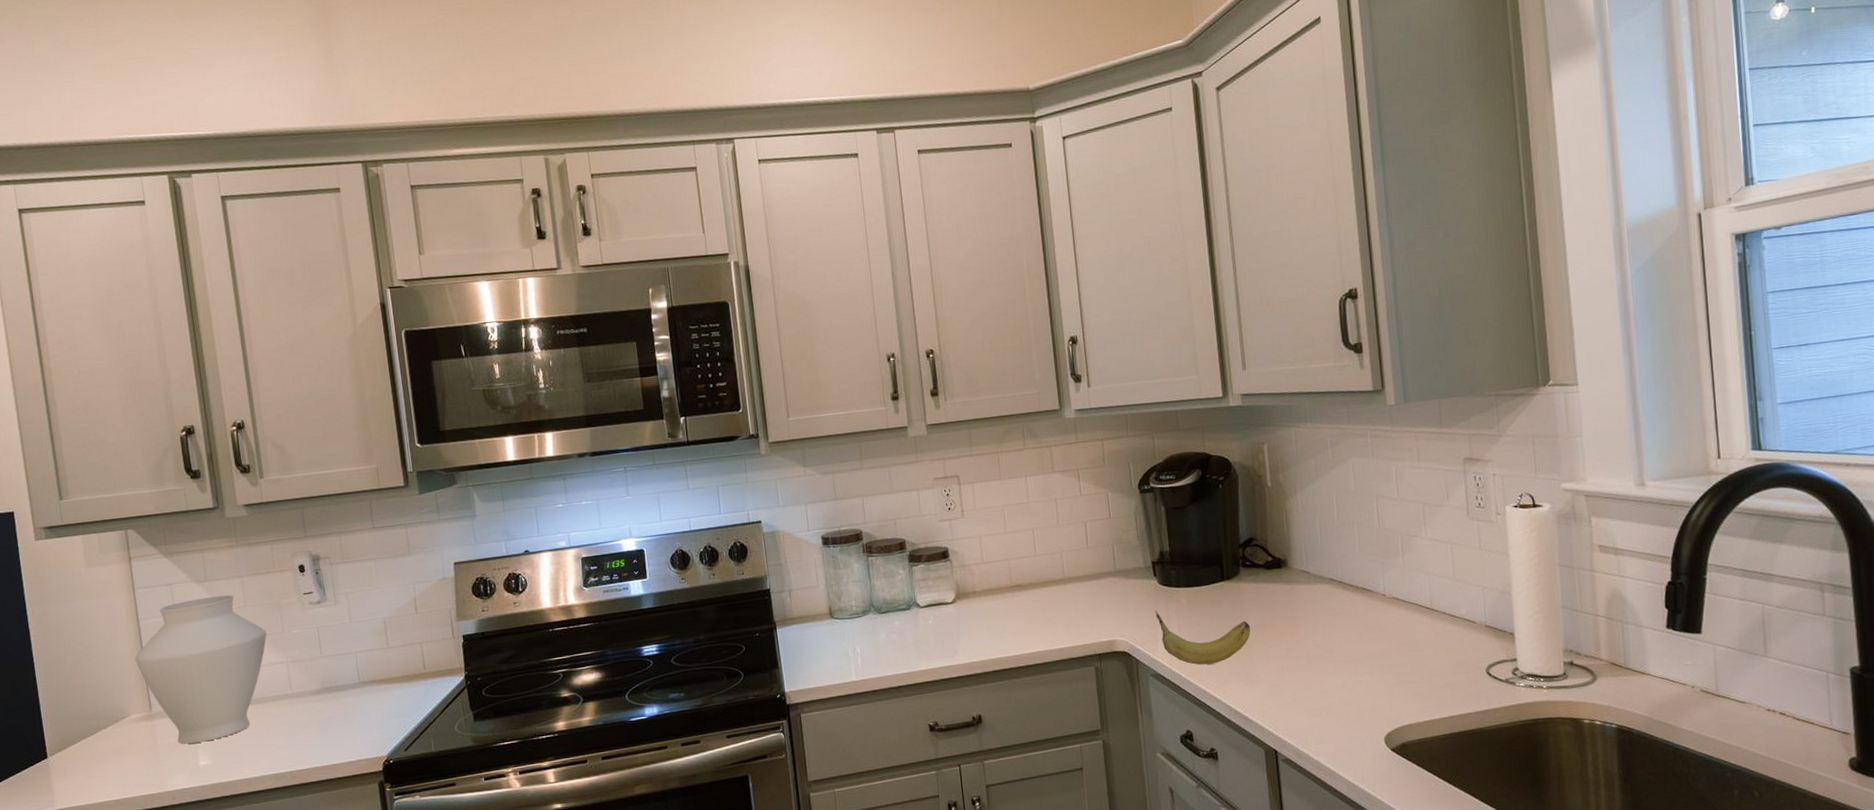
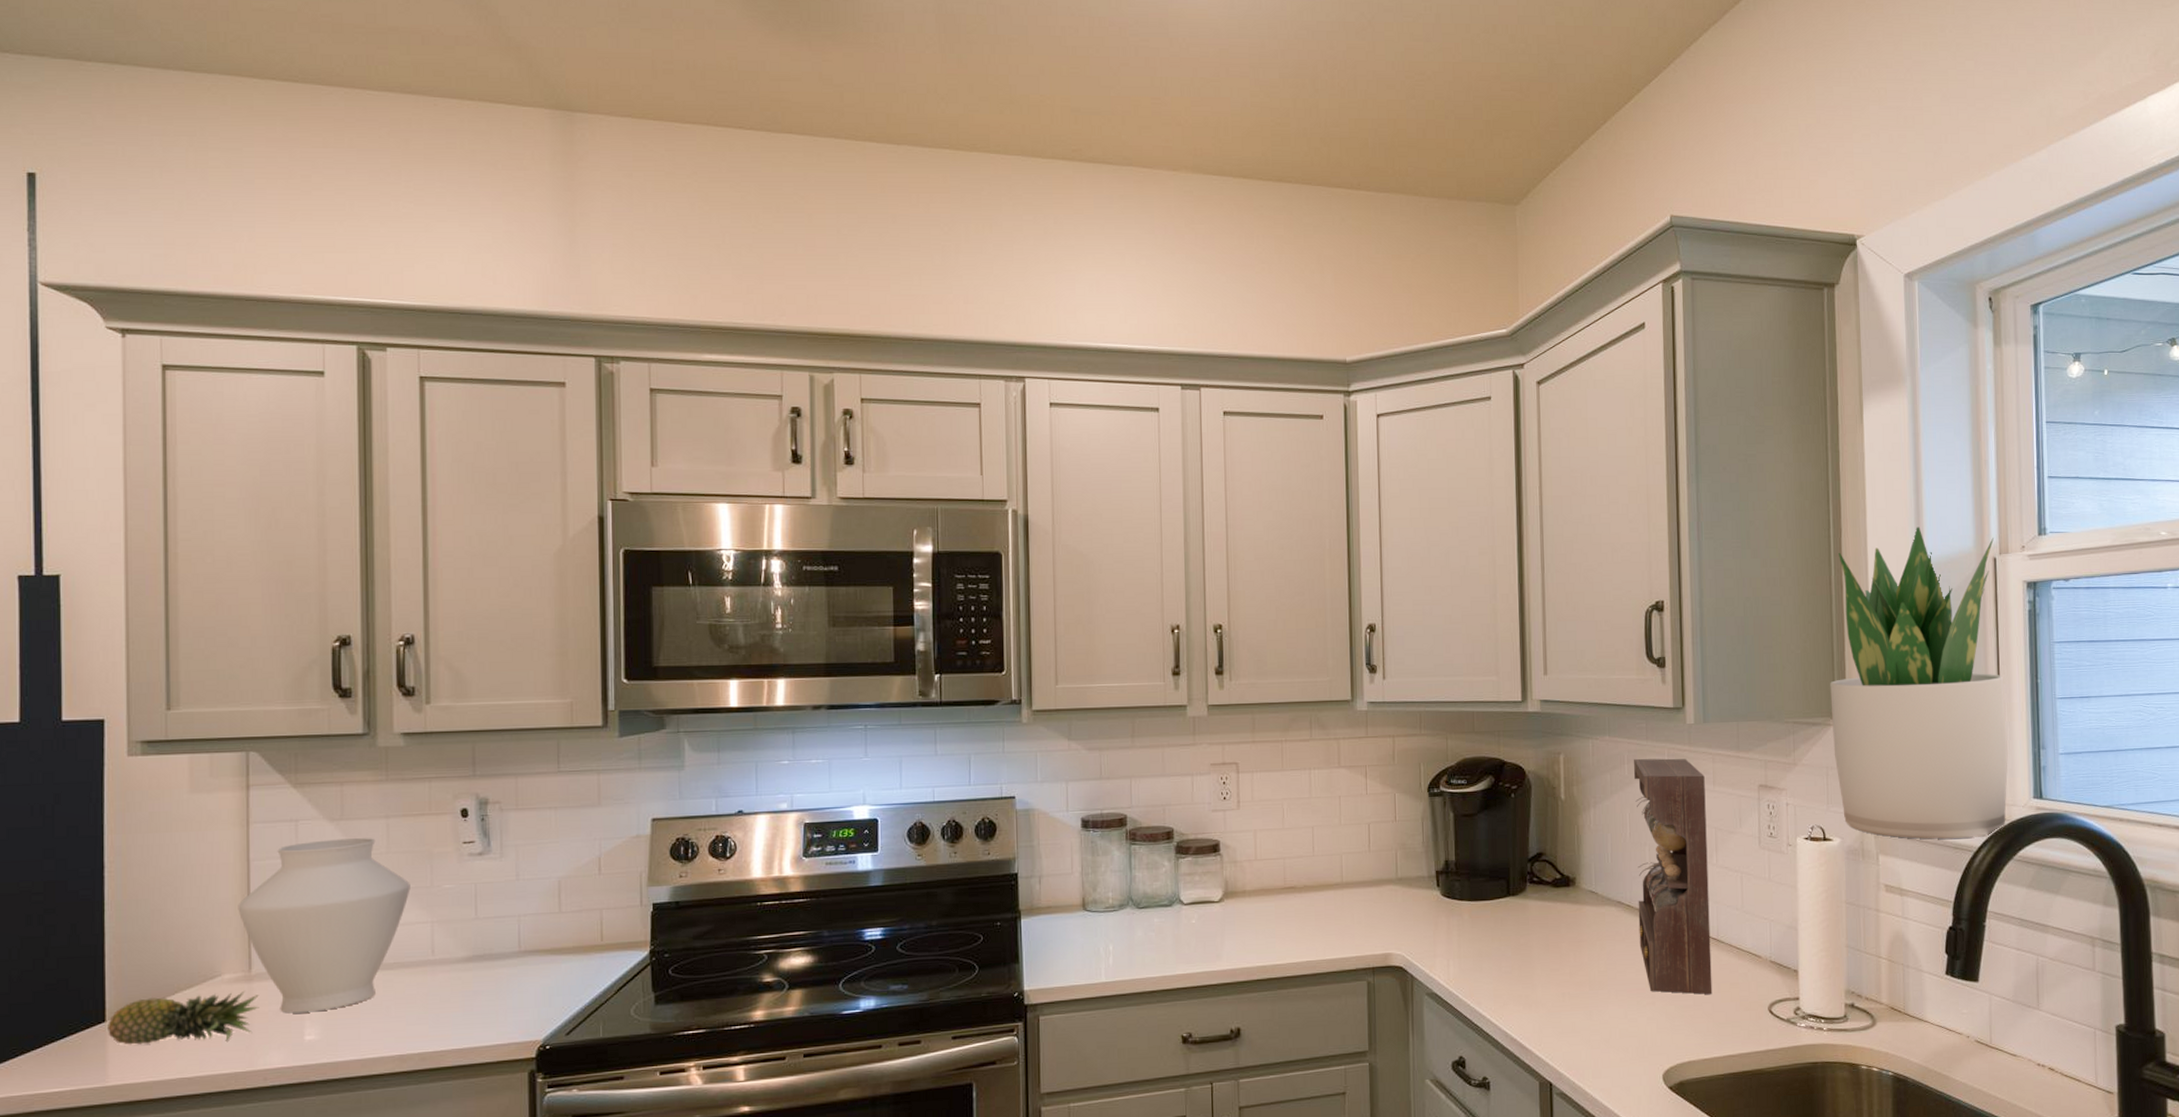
fruit: none [49,728,162,776] -> present [108,991,259,1045]
fruit: present [1155,610,1251,665] -> none [1435,924,1534,986]
spice rack: none [1337,439,1429,661] -> present [1634,758,1713,995]
planter: none [1531,190,1724,499] -> present [1830,527,2008,839]

